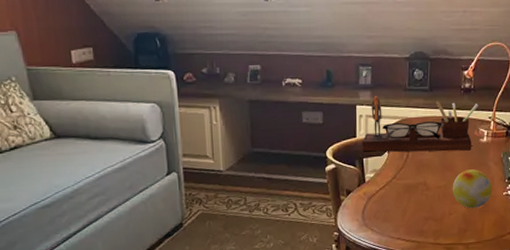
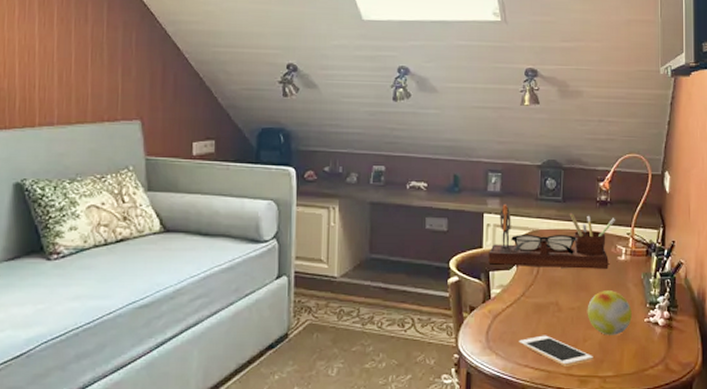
cell phone: none [391,211,458,237] -> present [518,335,593,366]

